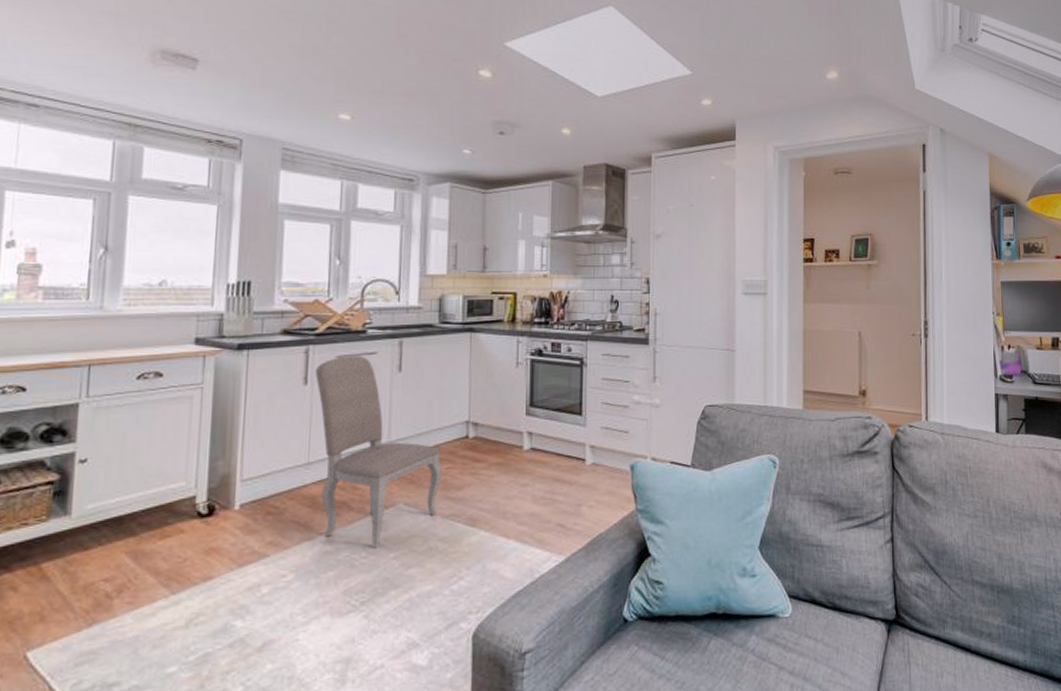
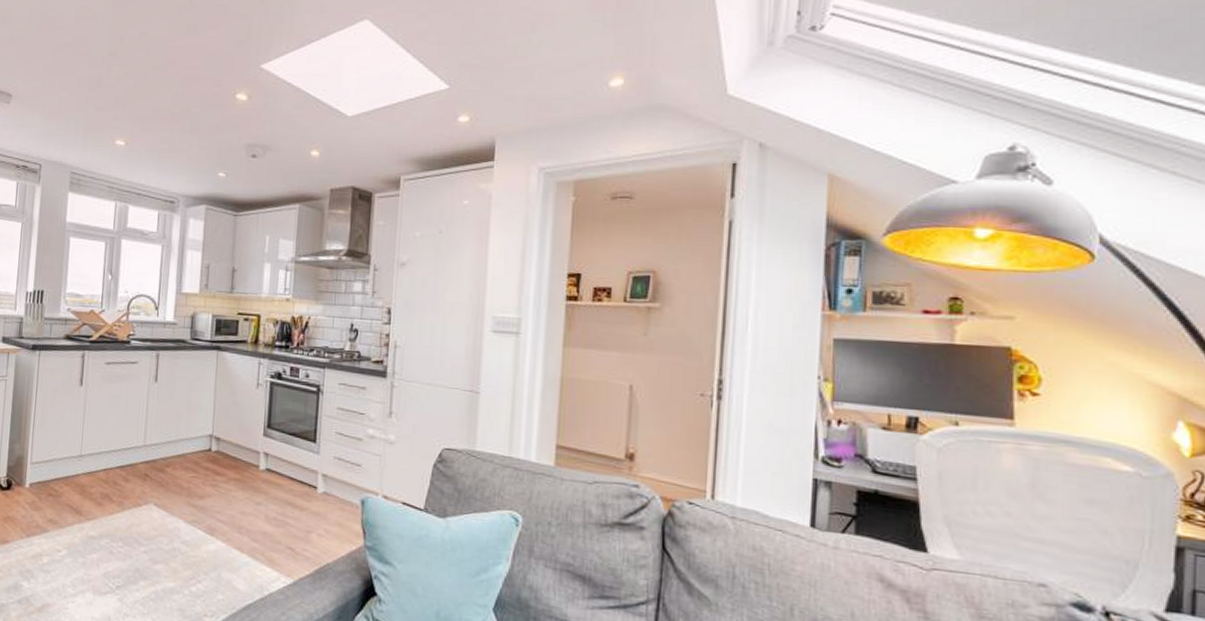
dining chair: present [315,356,443,550] -> none [89,363,188,541]

